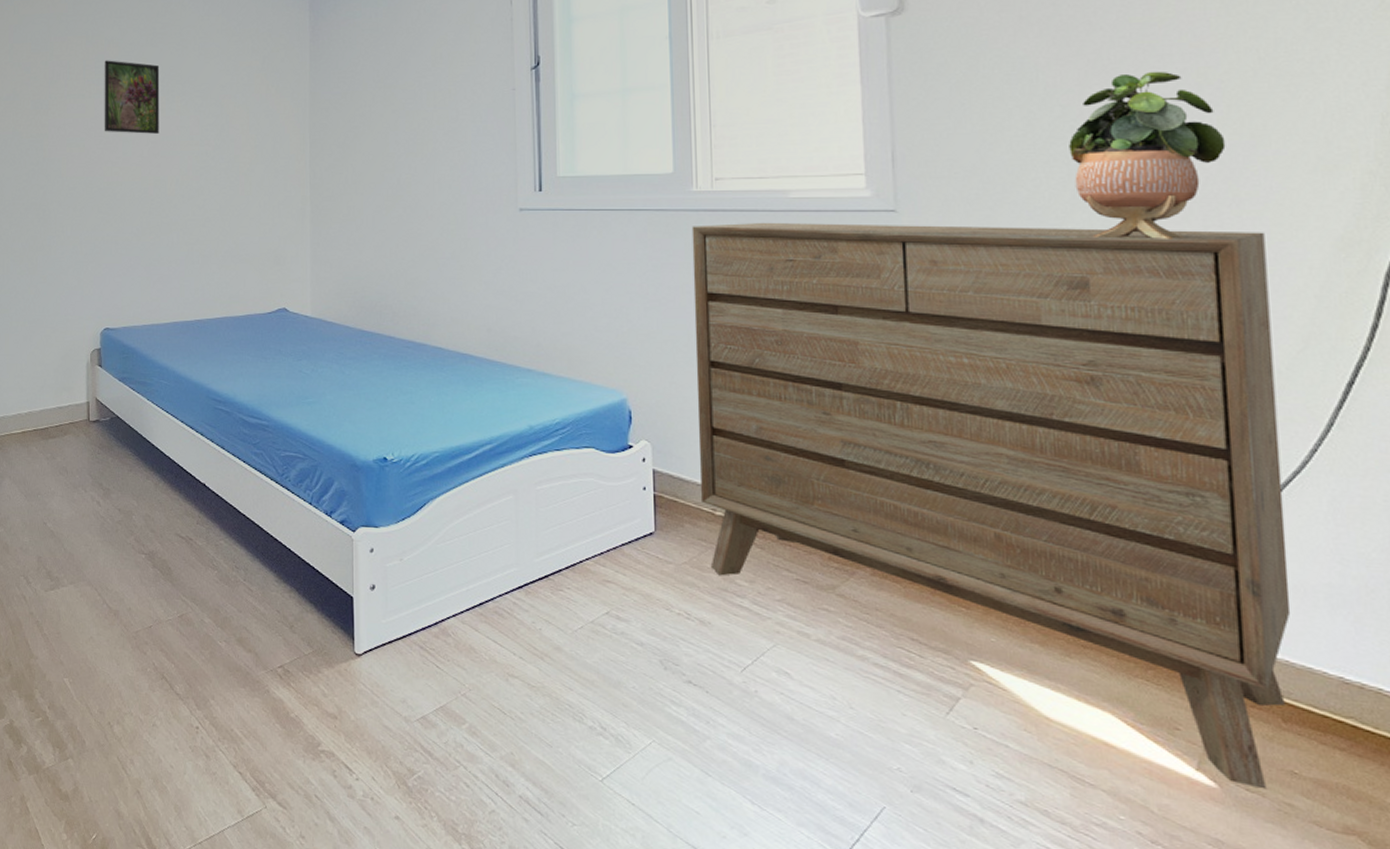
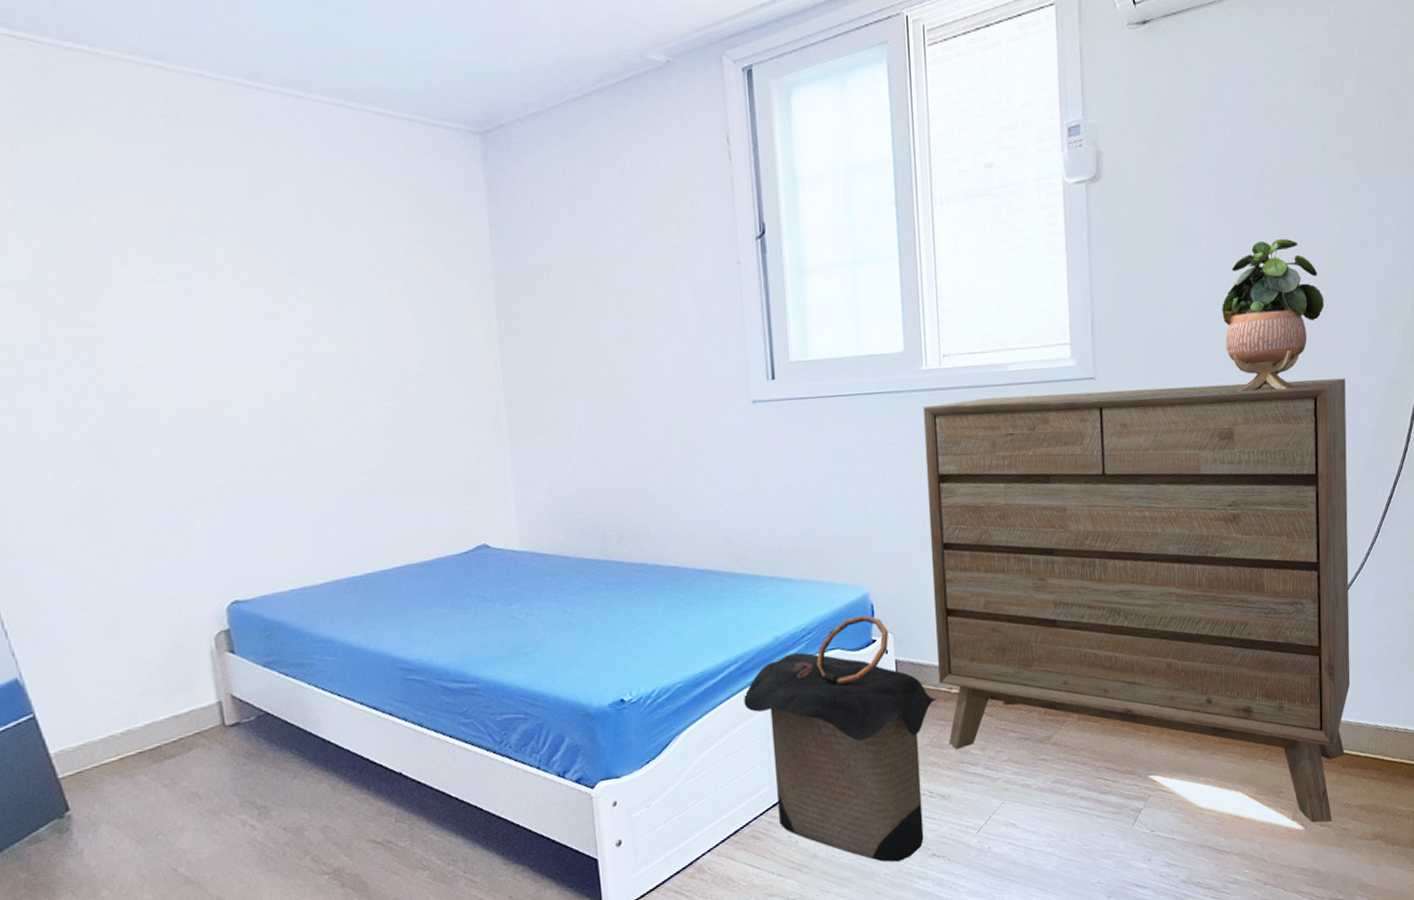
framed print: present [104,60,160,134] -> none [182,227,284,333]
laundry hamper: none [496,419,699,679] -> present [744,615,938,863]

